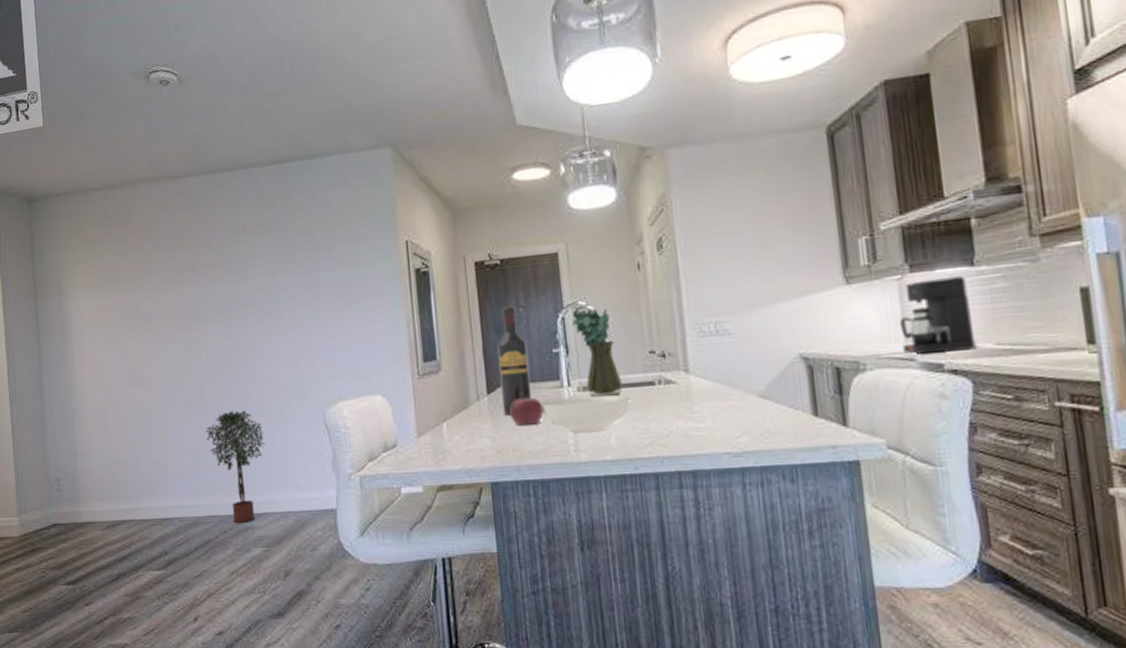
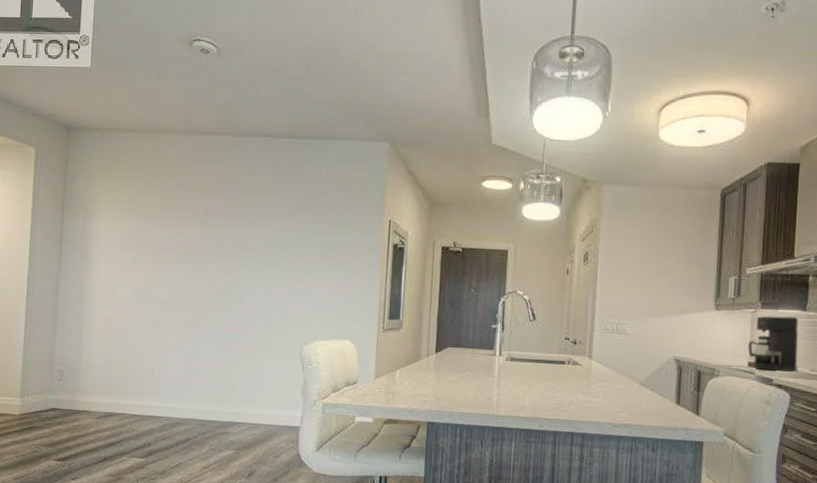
potted tree: present [205,410,265,524] -> none [198,335,248,429]
wine bottle: present [497,306,532,416] -> none [446,286,473,372]
fruit: present [509,392,544,426] -> none [451,355,477,382]
bowl: present [541,394,630,433] -> none [476,364,544,394]
vase: present [572,305,623,397] -> none [510,293,541,369]

